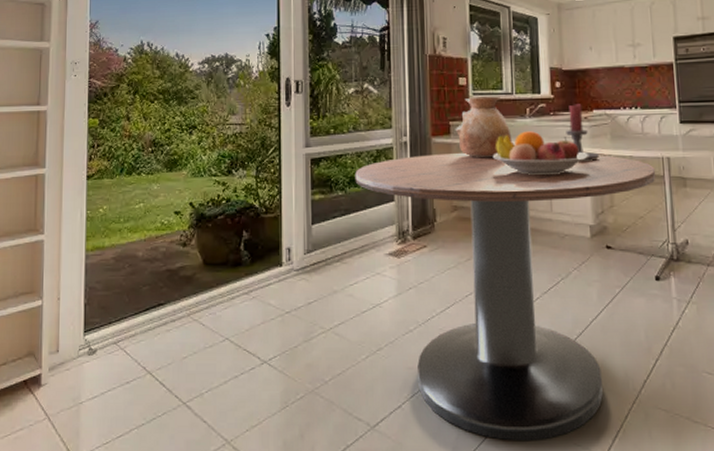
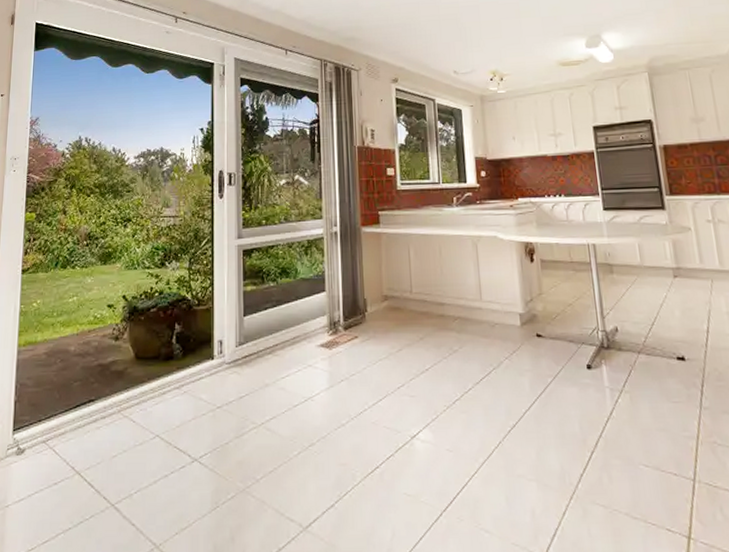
dining table: present [355,152,656,440] -> none [286,241,583,540]
vase: present [455,96,512,158] -> none [384,186,440,247]
fruit bowl: present [494,131,589,176] -> none [422,220,516,264]
candle holder: present [566,104,599,161] -> none [492,192,526,249]

